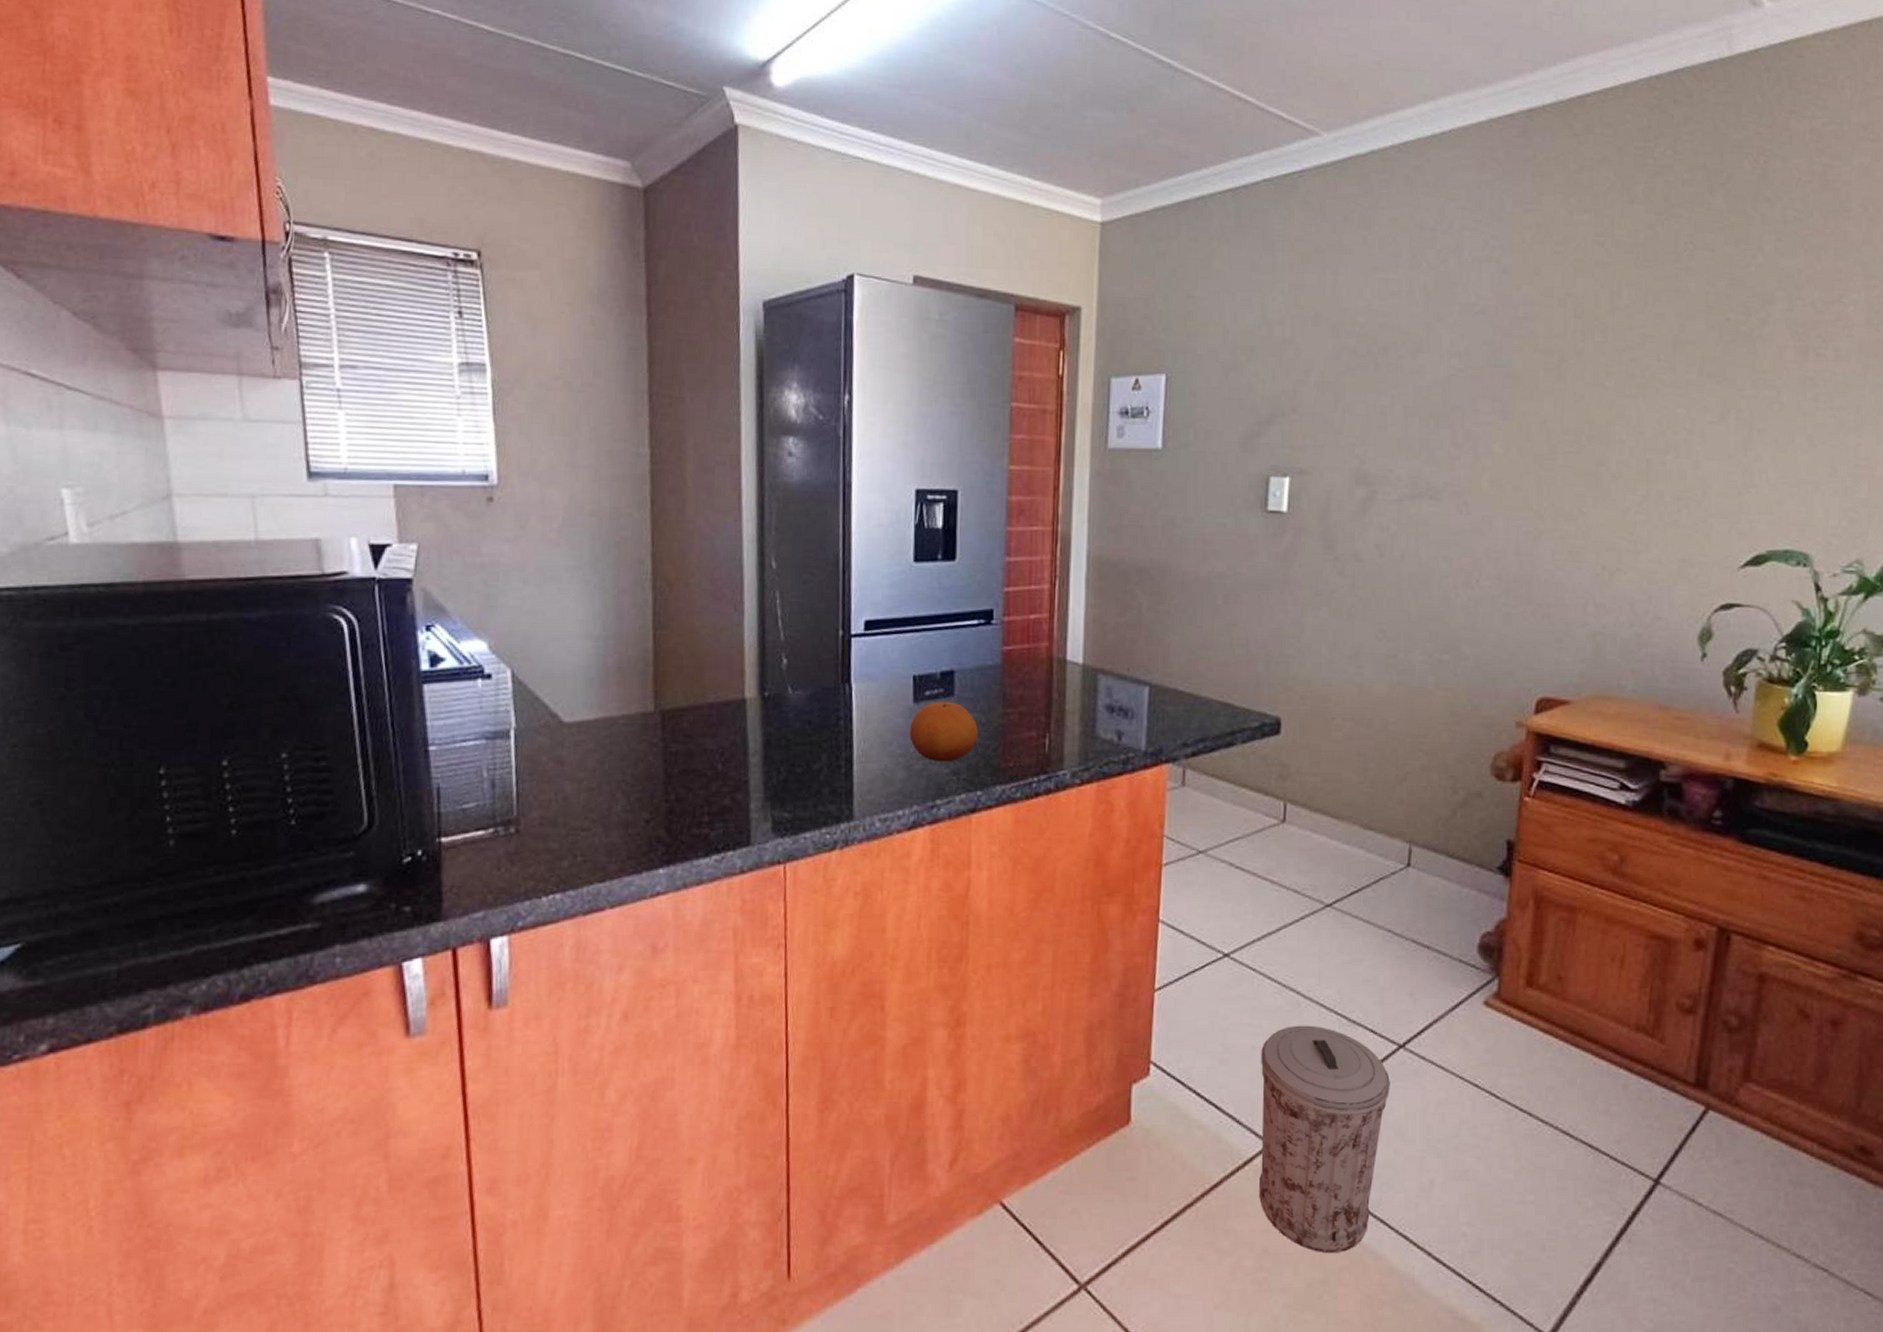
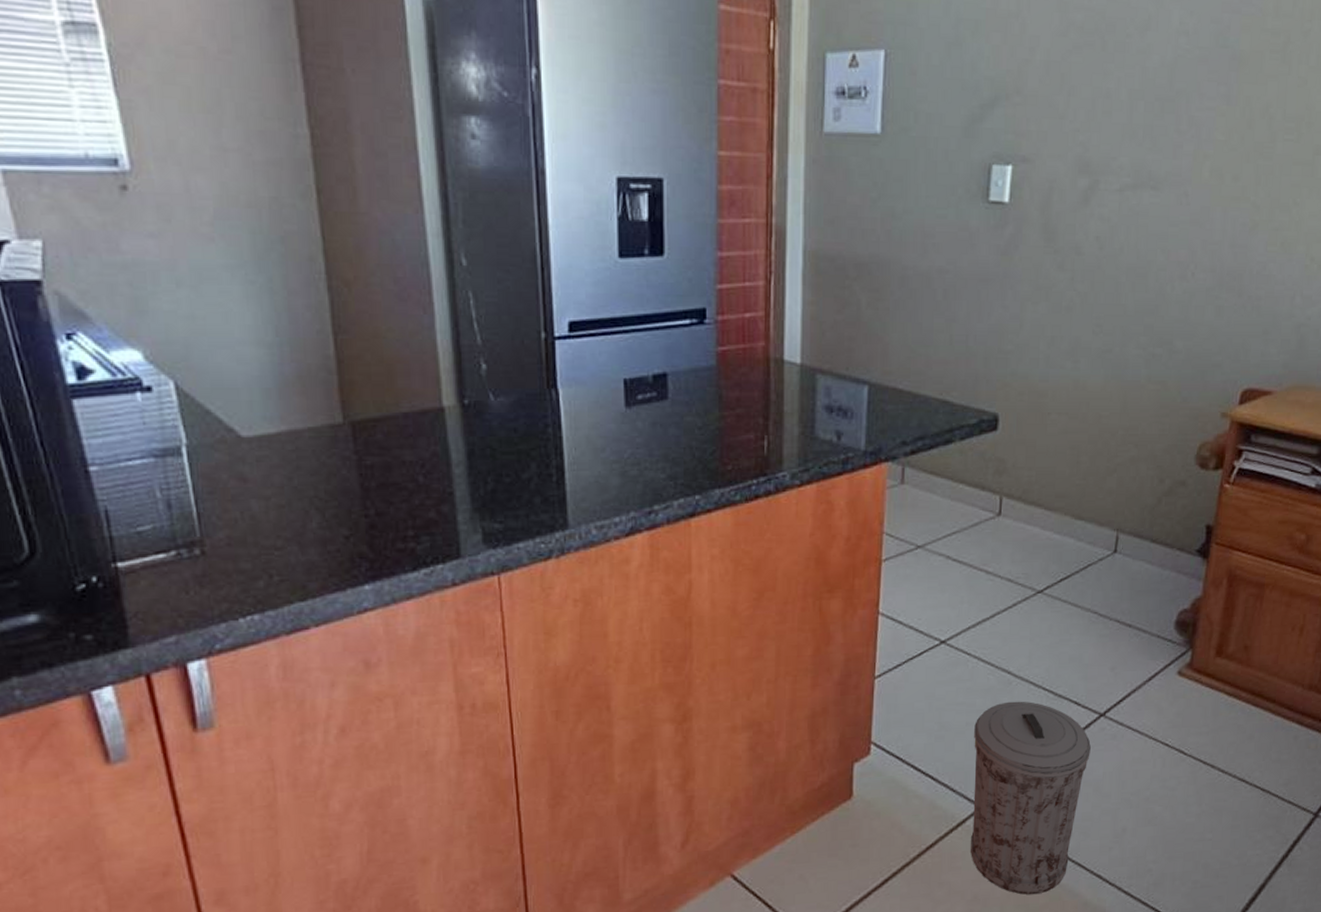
fruit: present [909,701,979,762] -> none [622,405,695,468]

